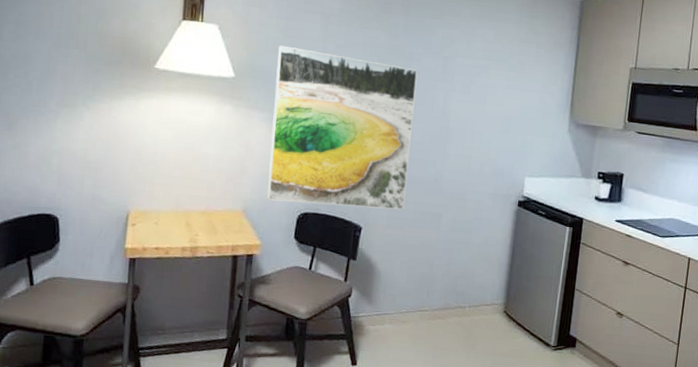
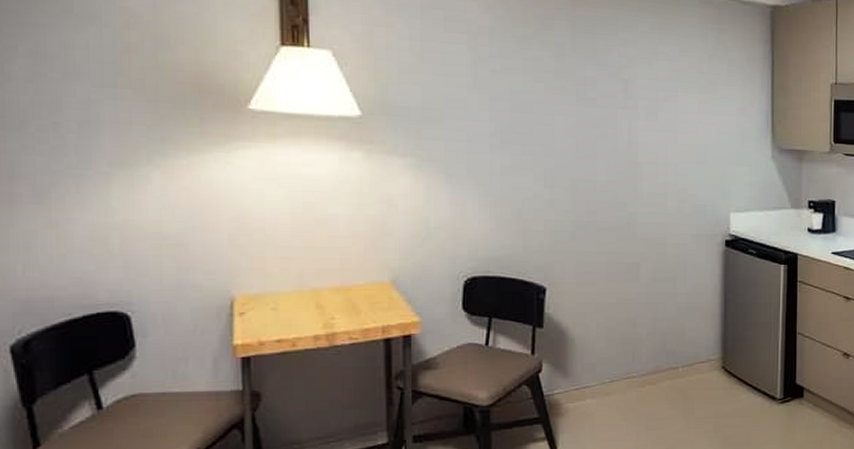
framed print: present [267,45,418,210] -> none [416,73,595,266]

